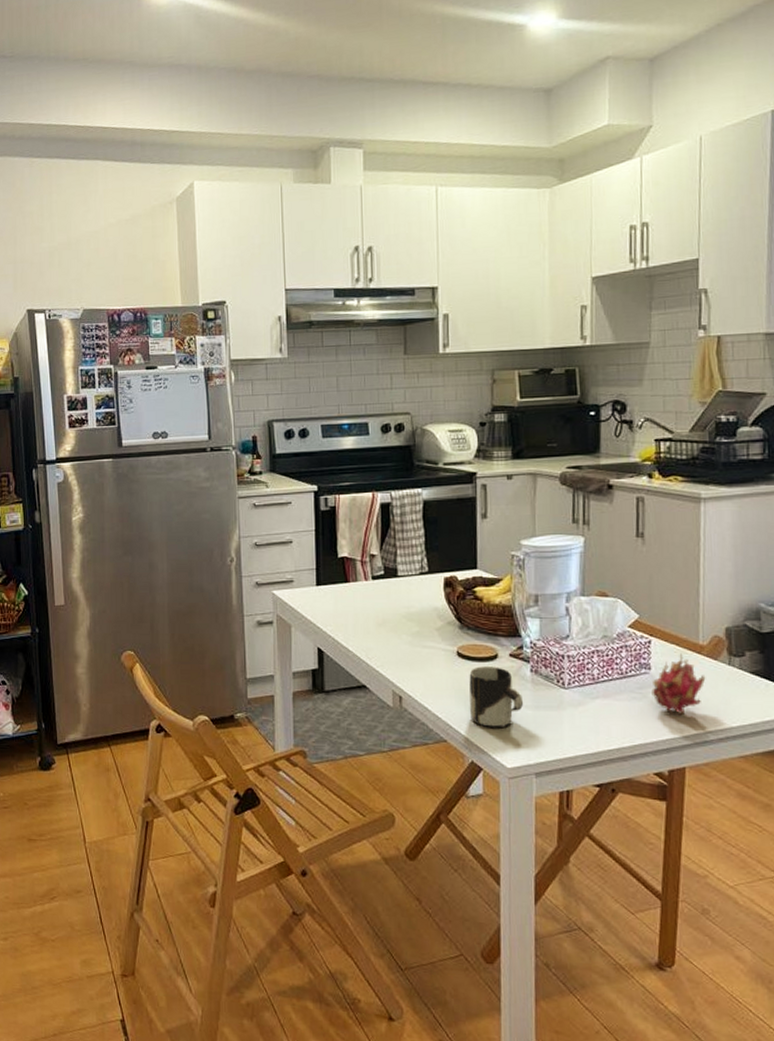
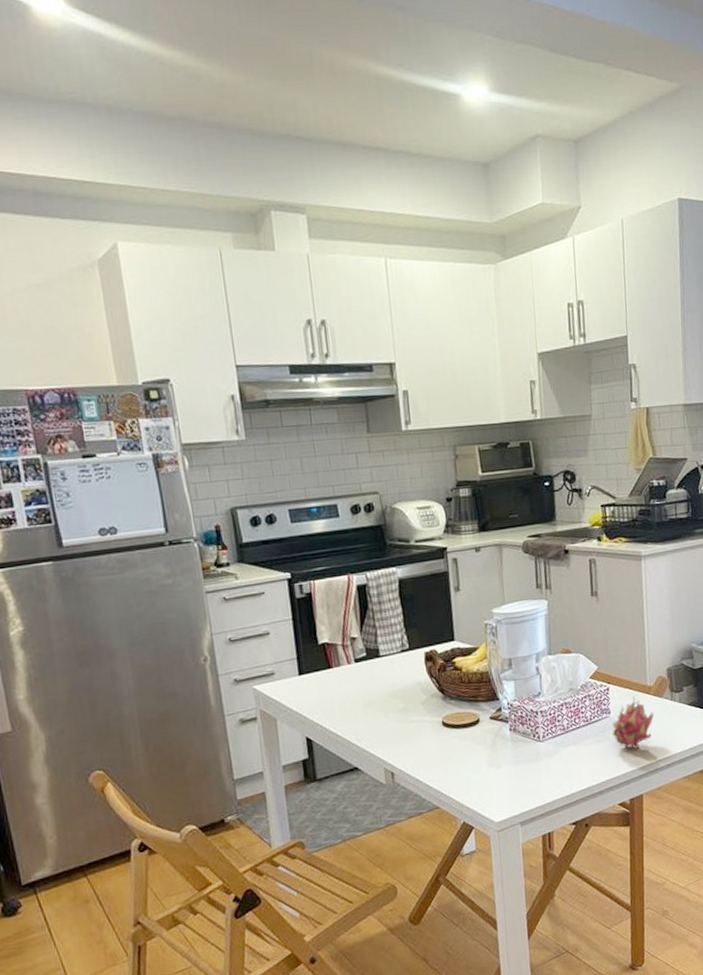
cup: present [469,666,524,729] -> none [455,730,506,789]

